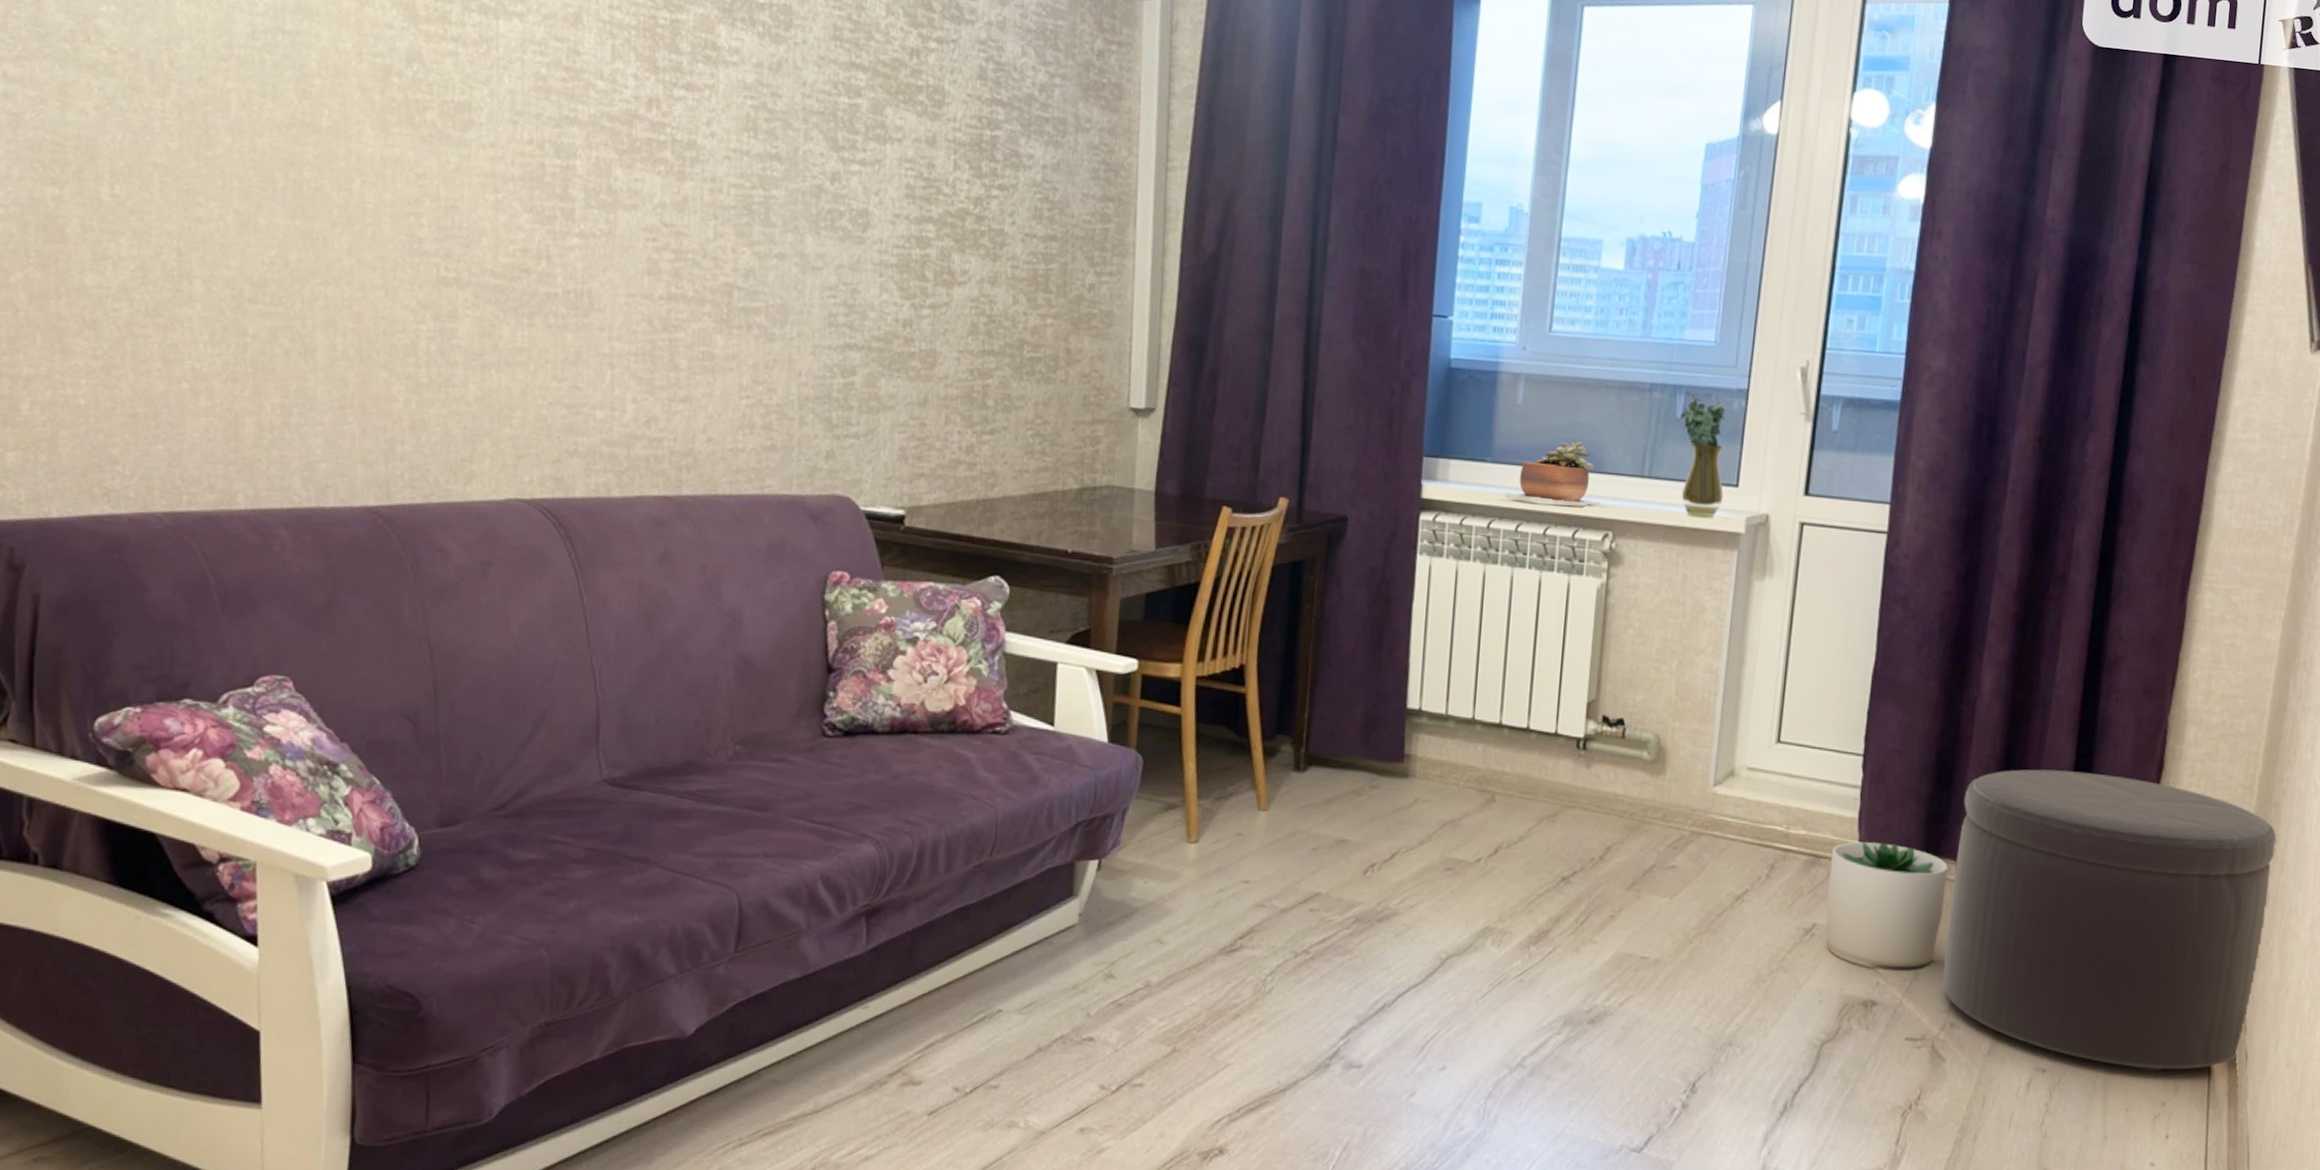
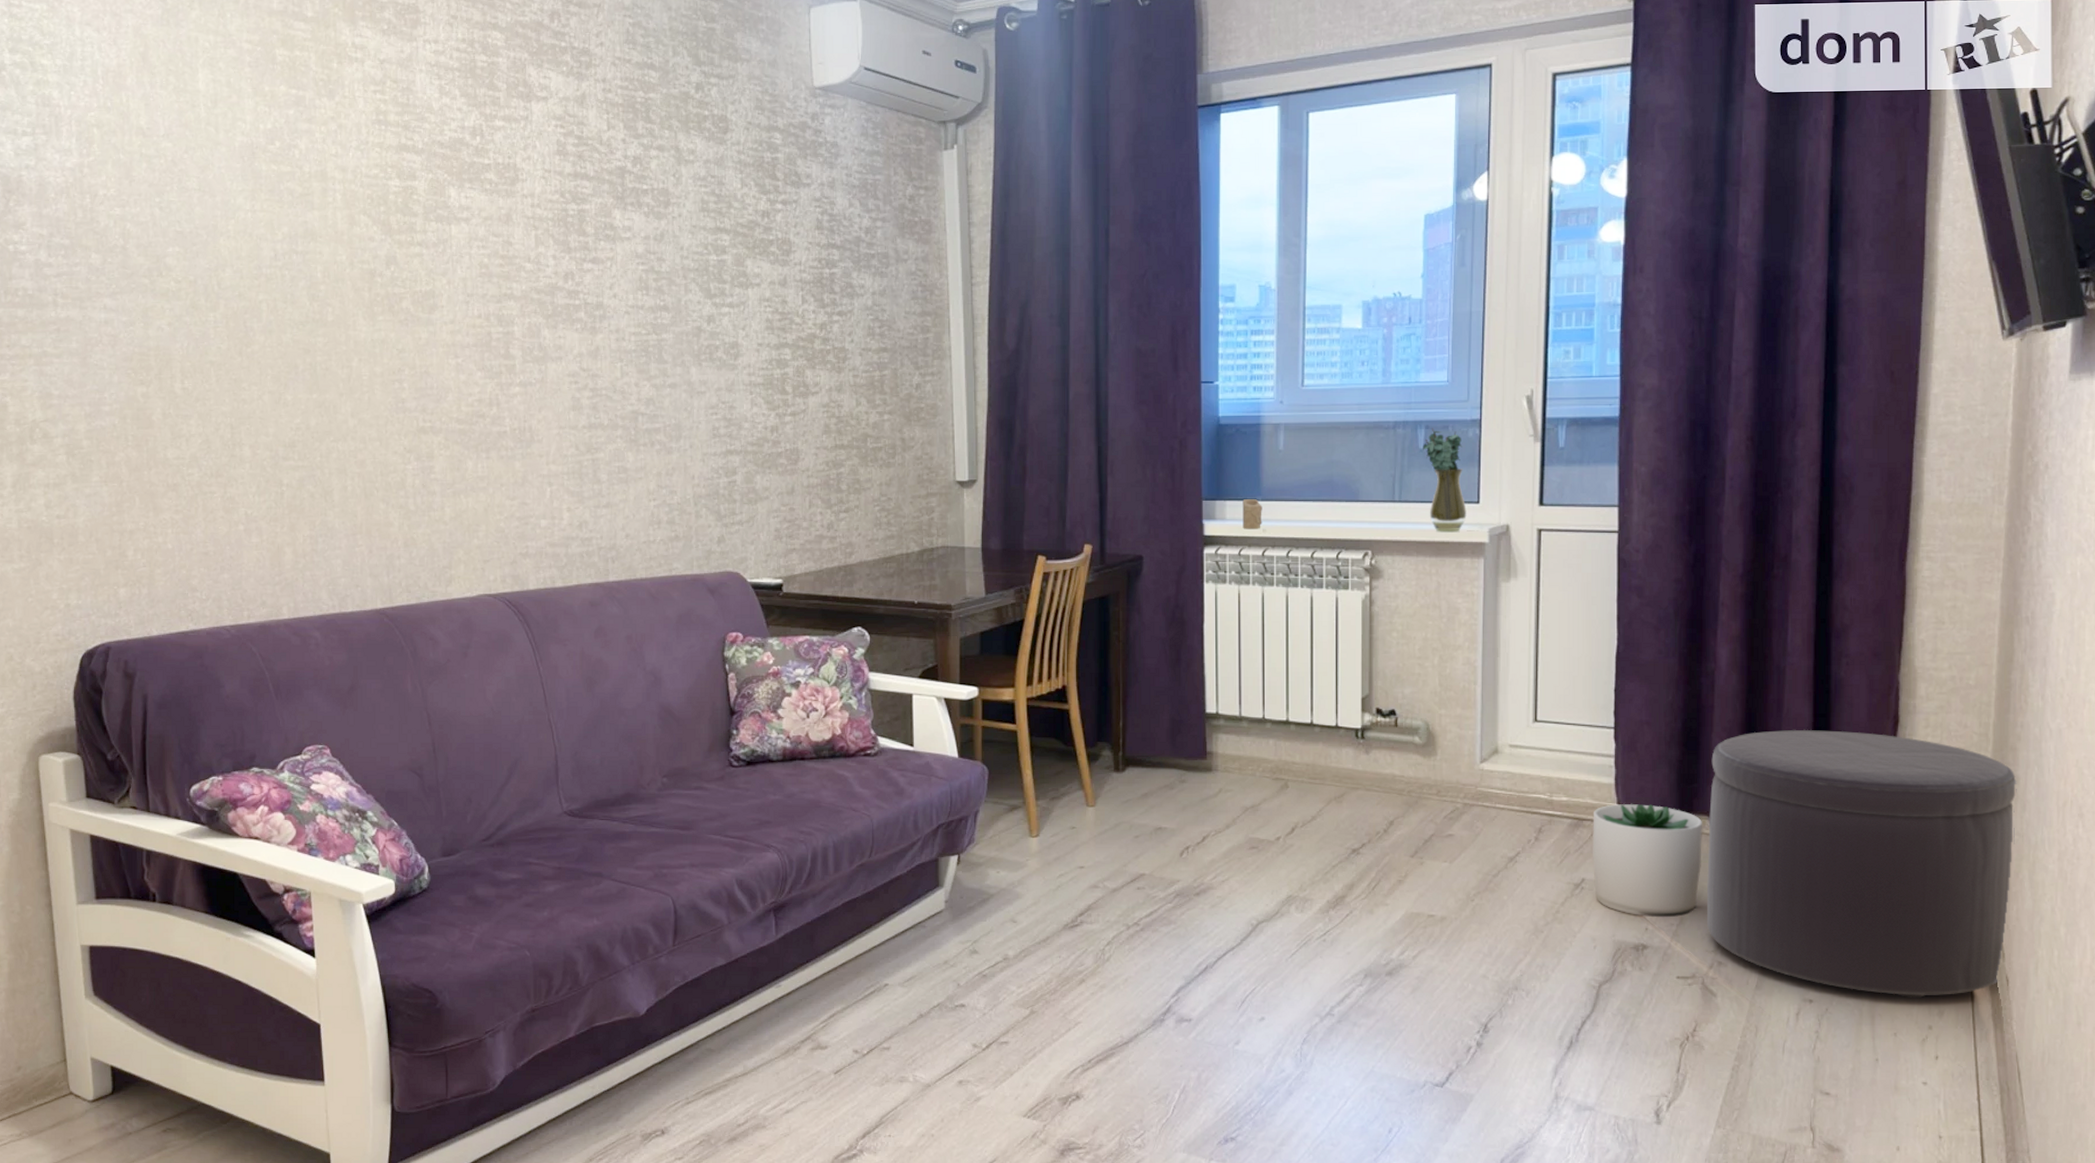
candle: none [1467,459,1492,497] -> present [1242,499,1262,529]
succulent plant: present [1505,441,1603,508] -> none [1275,476,1361,533]

